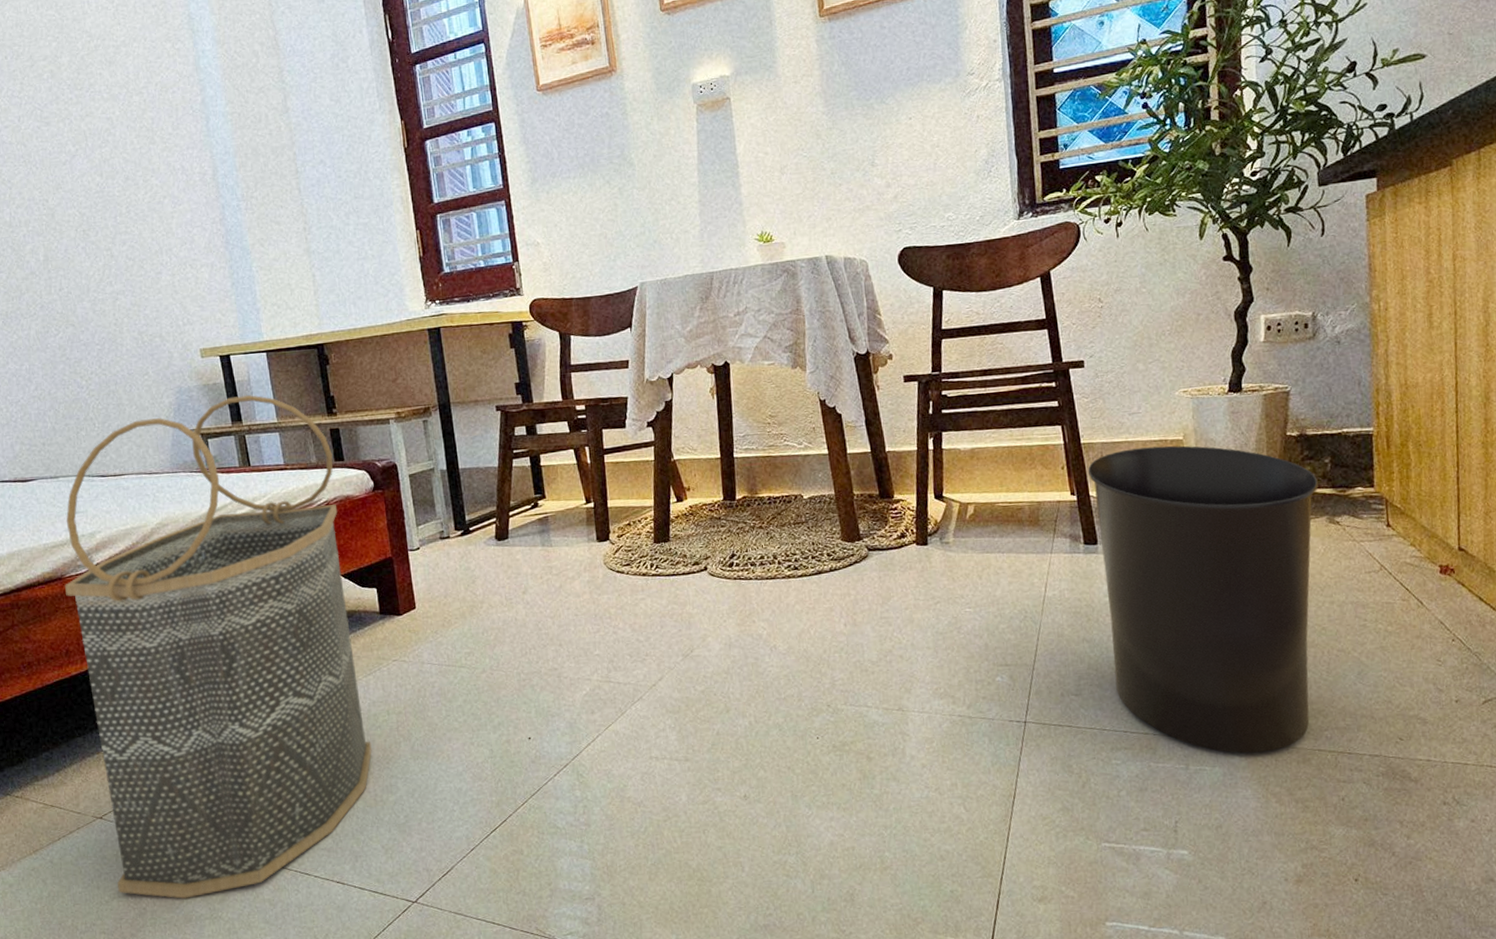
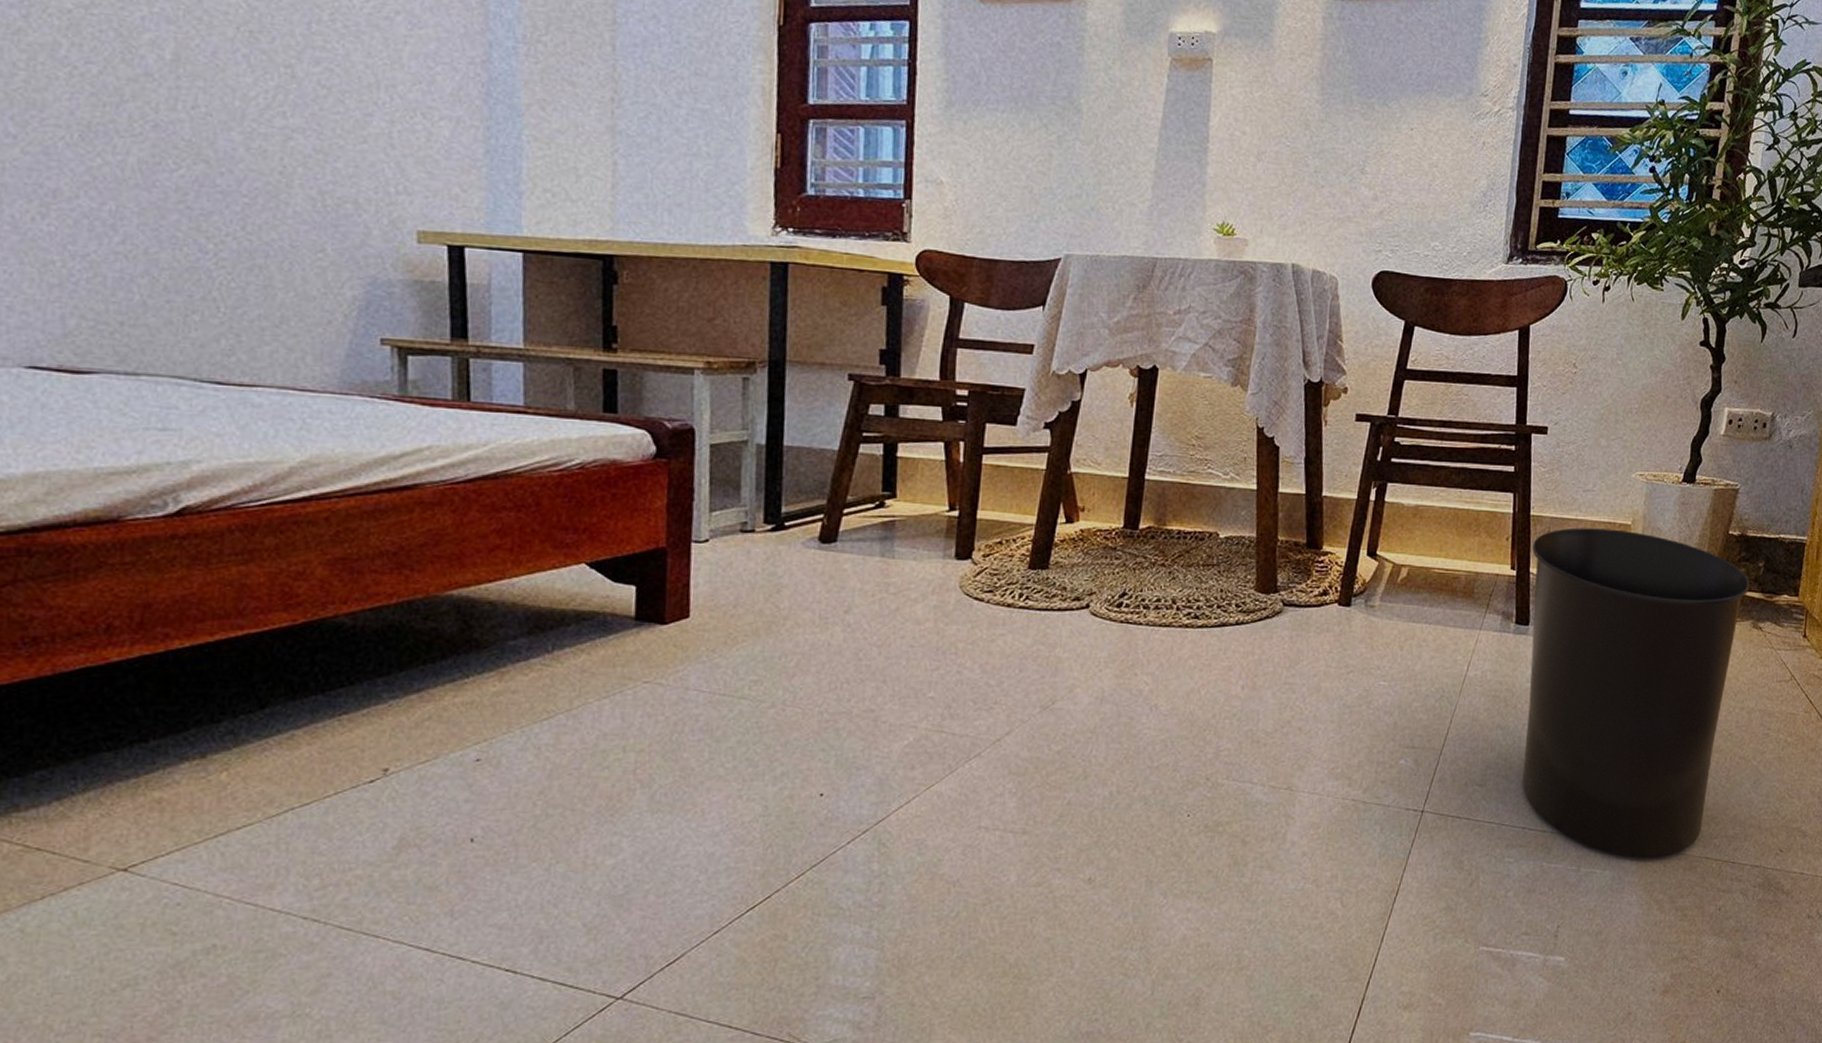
basket: present [65,394,372,899] -> none [121,304,601,988]

